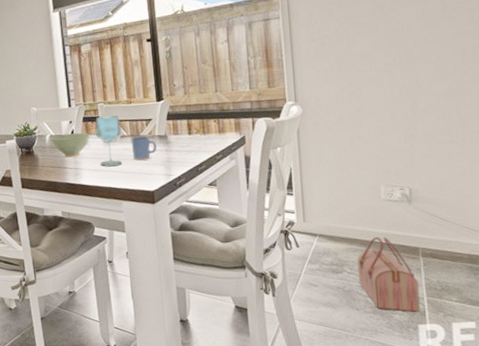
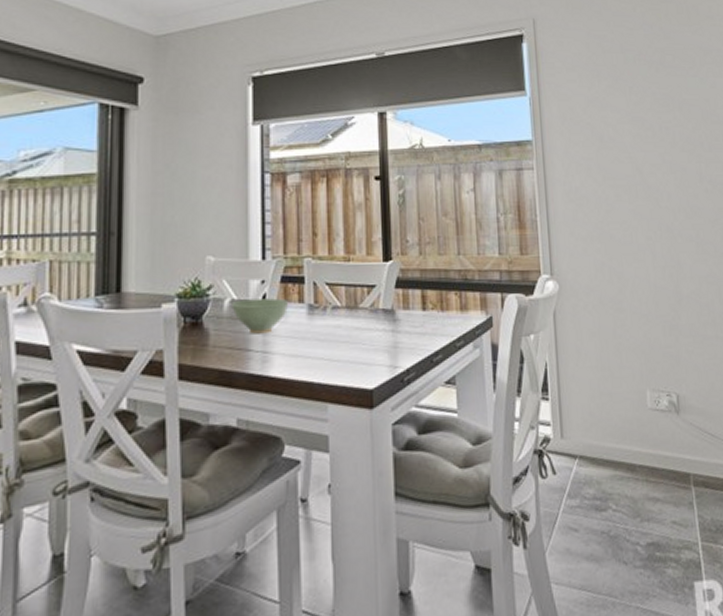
wine glass: present [94,115,123,167] -> none [296,275,336,351]
mug: present [130,136,157,161] -> none [345,308,380,344]
handbag: present [356,237,420,312] -> none [623,459,695,564]

